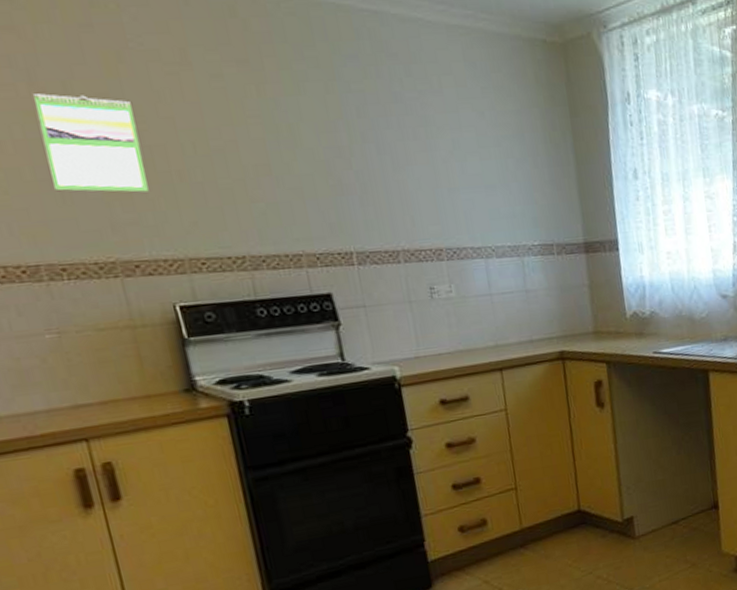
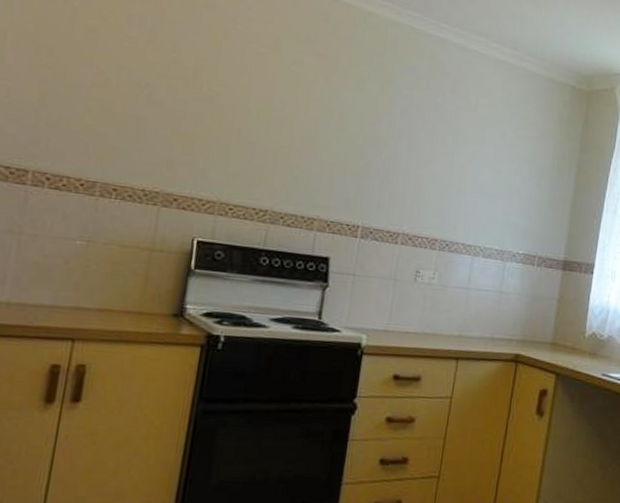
calendar: present [34,93,149,193] -> none [135,49,221,141]

